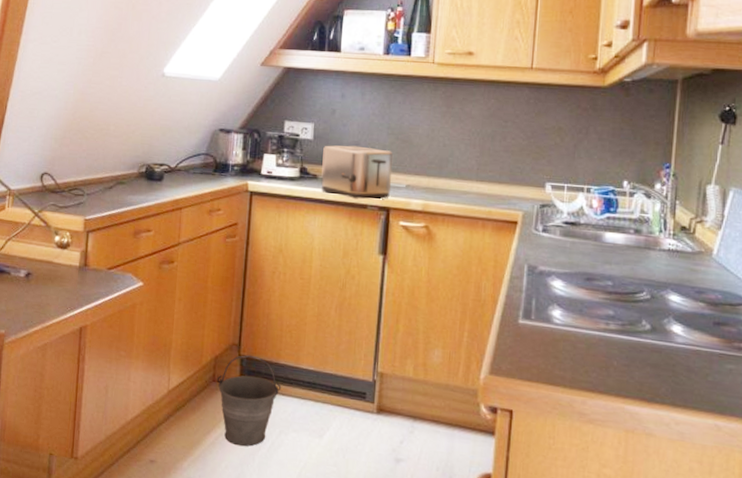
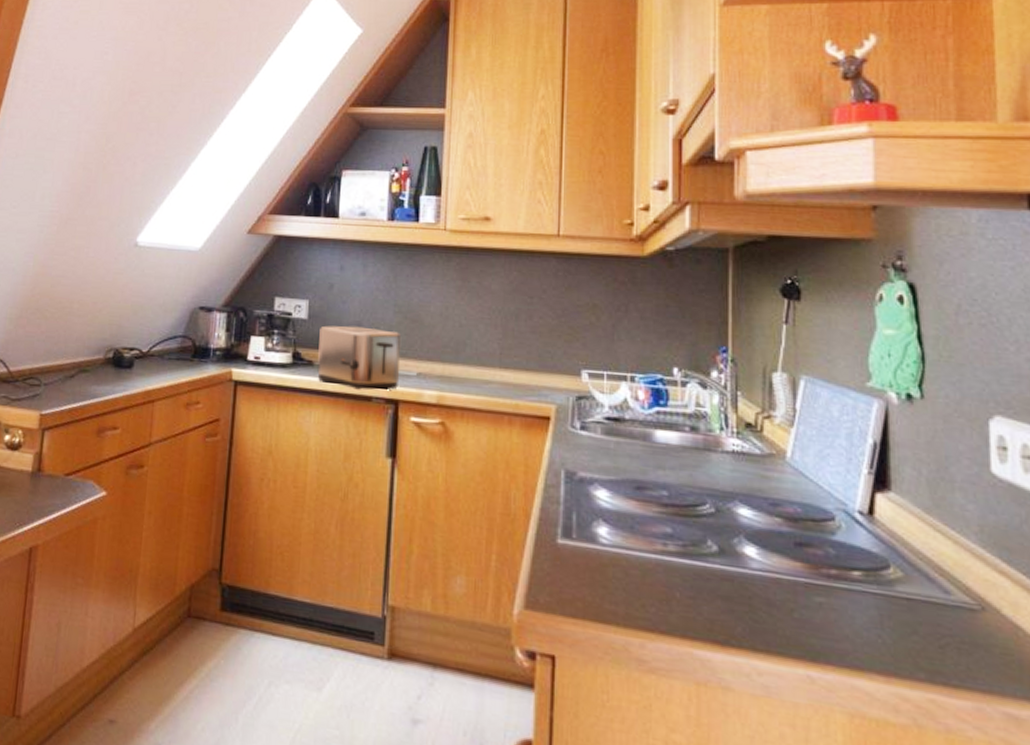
bucket: present [216,355,282,446] -> none [192,583,271,702]

